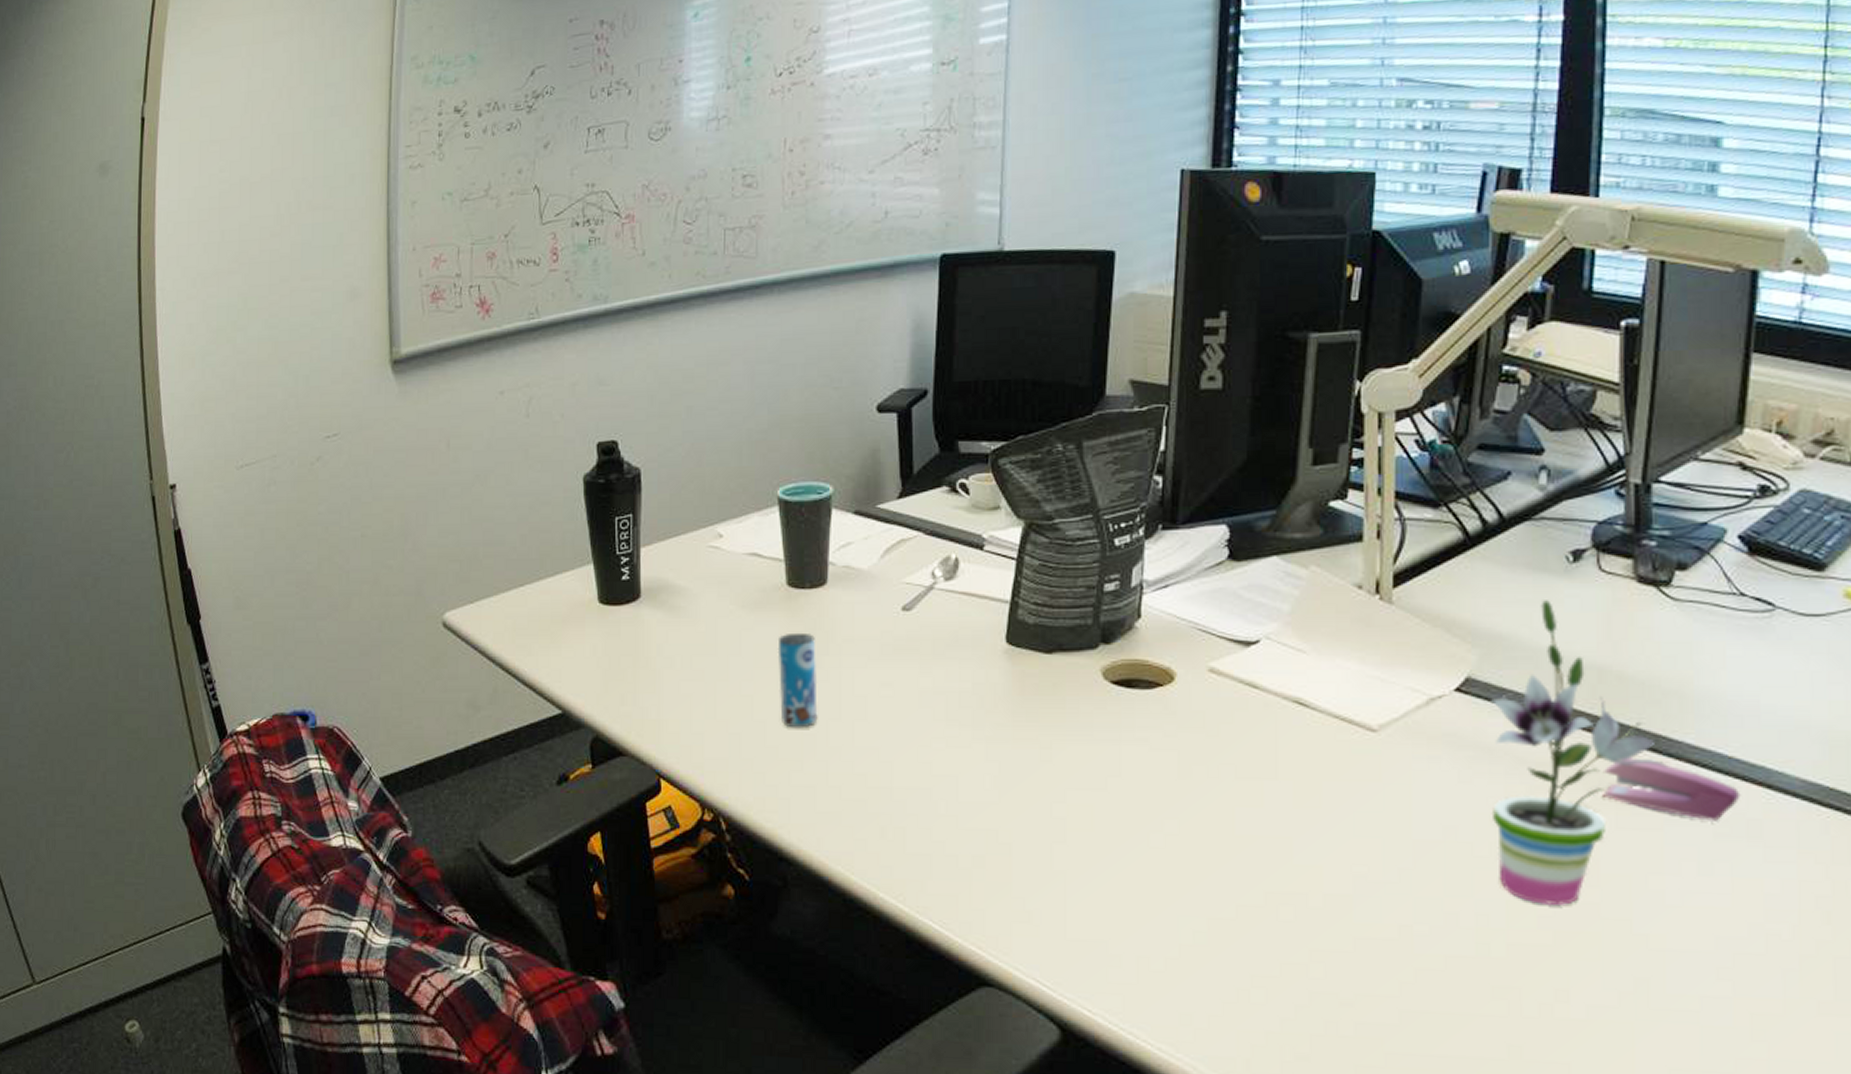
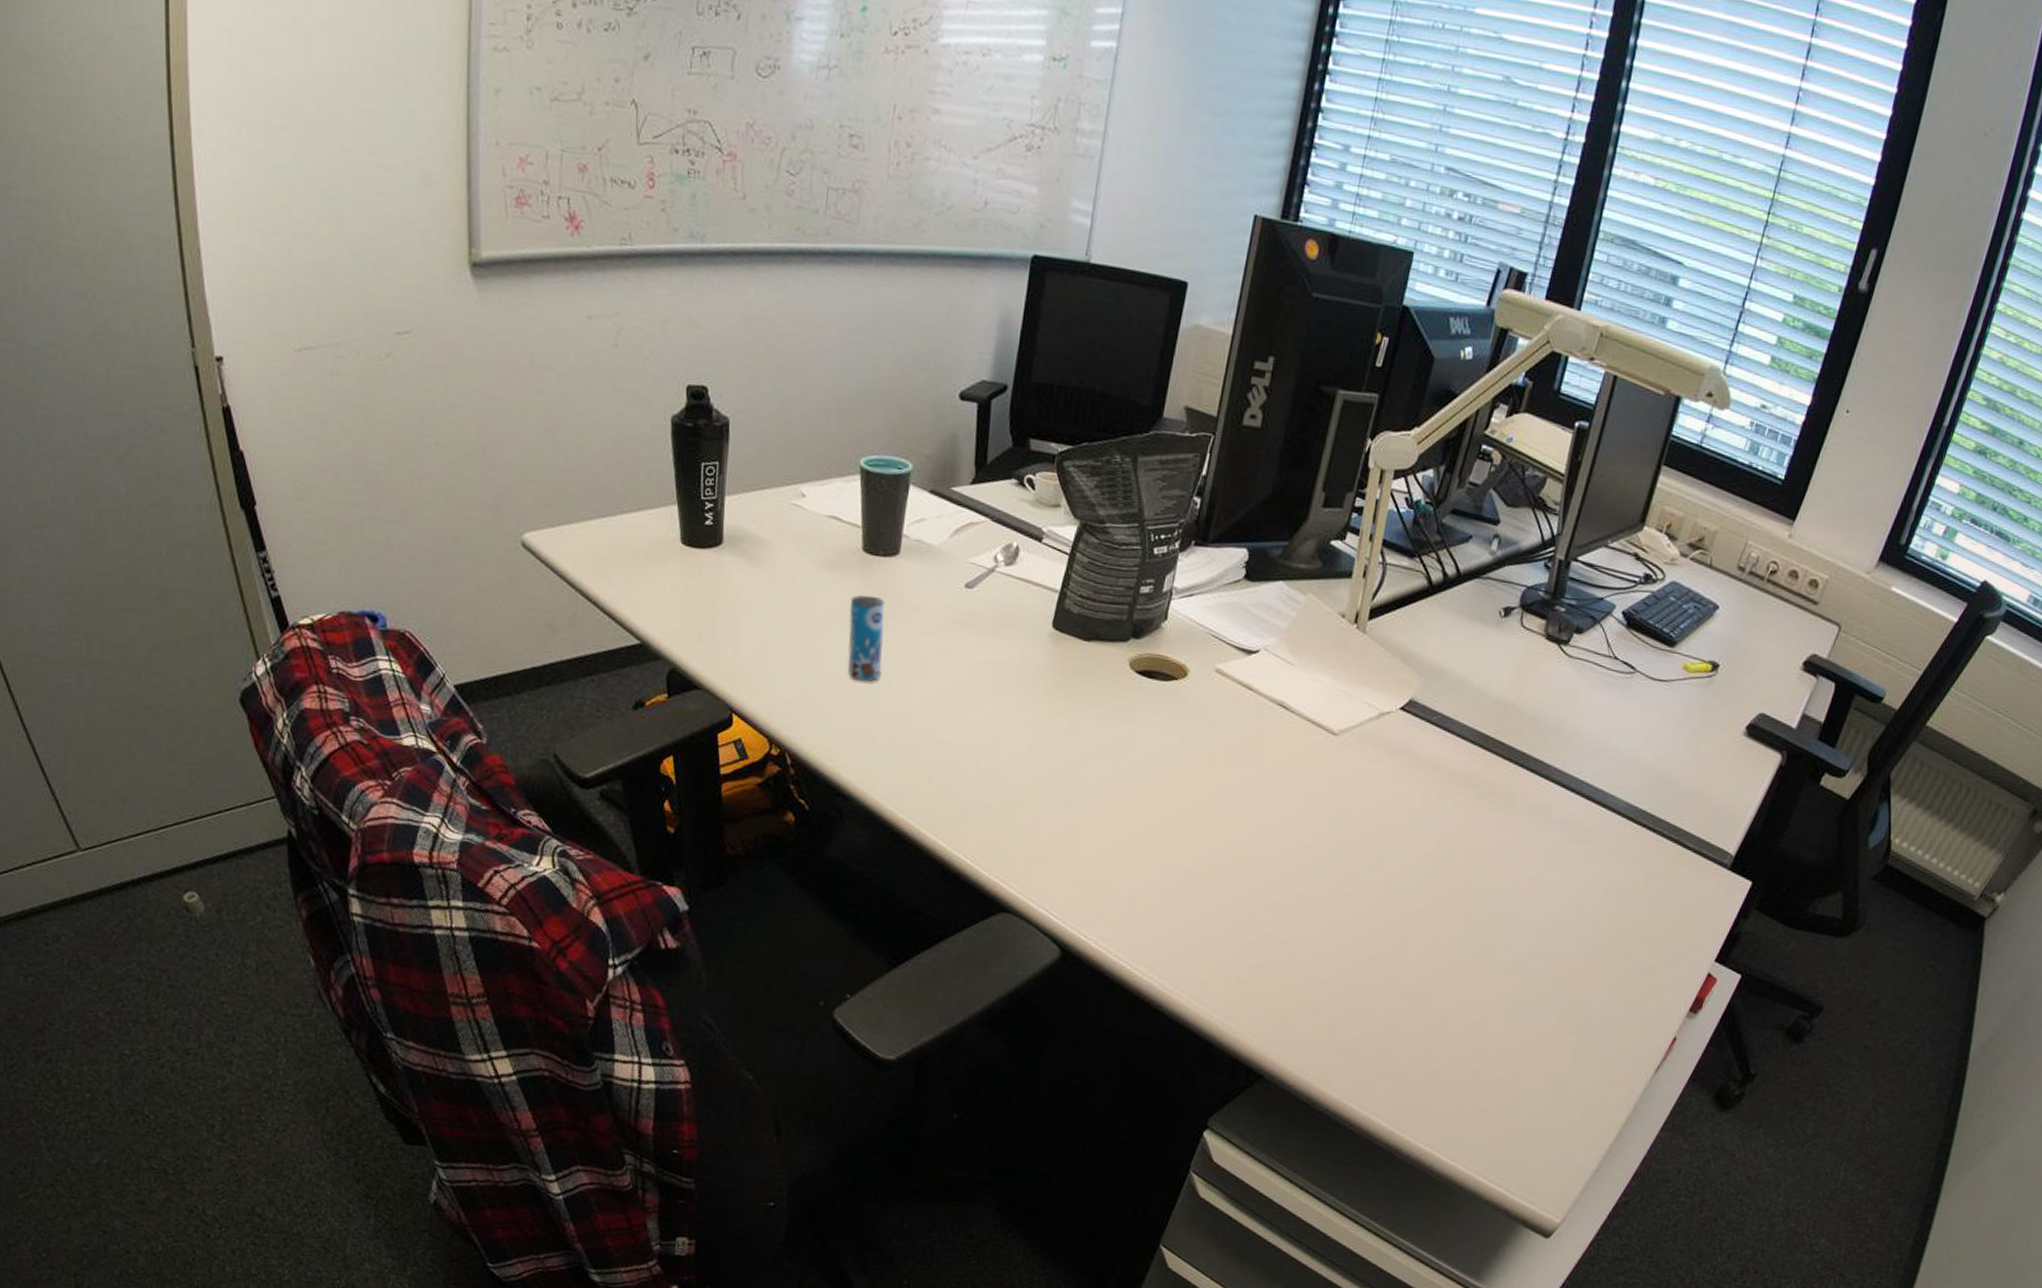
potted plant: present [1491,600,1671,906] -> none [1406,644,1541,881]
stapler: present [1602,757,1741,823] -> none [1490,774,1584,829]

